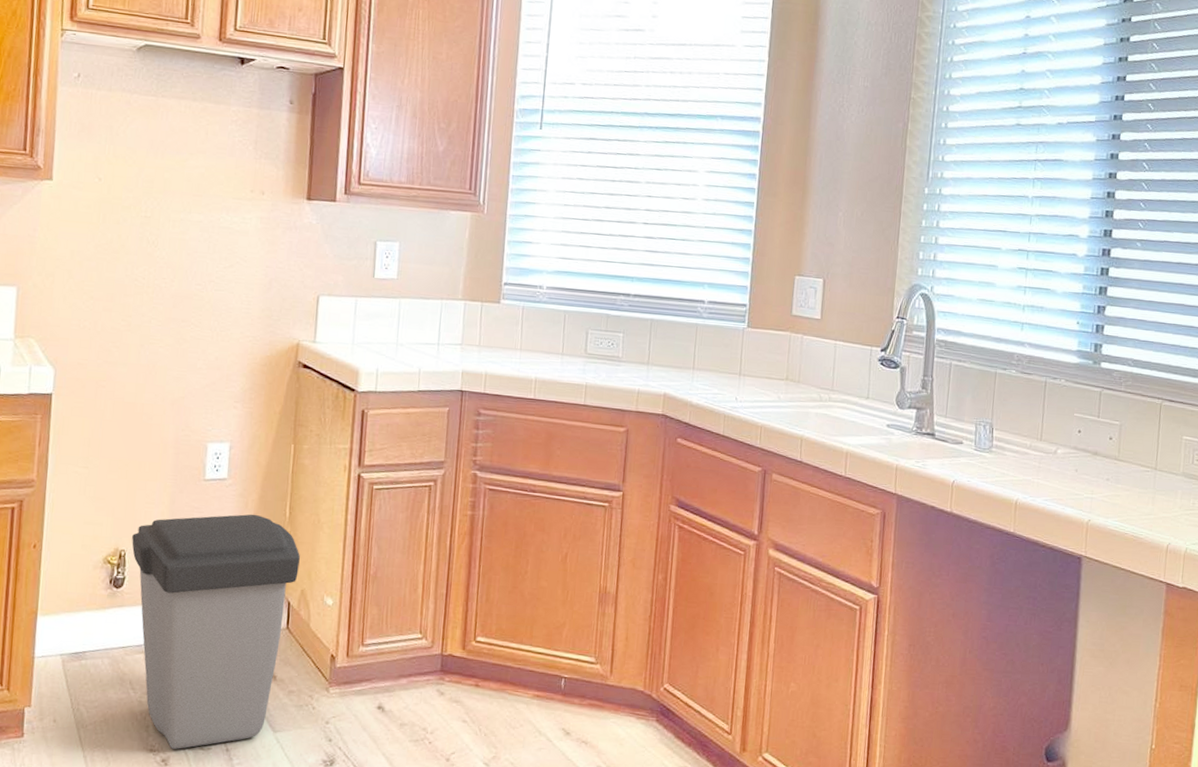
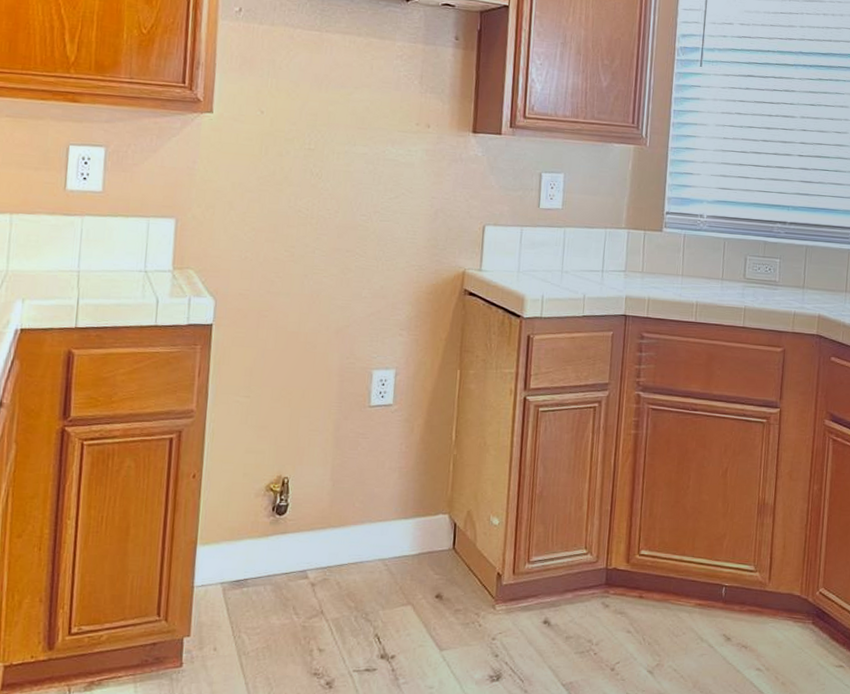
trash can: present [132,514,300,749] -> none [295,438,466,672]

